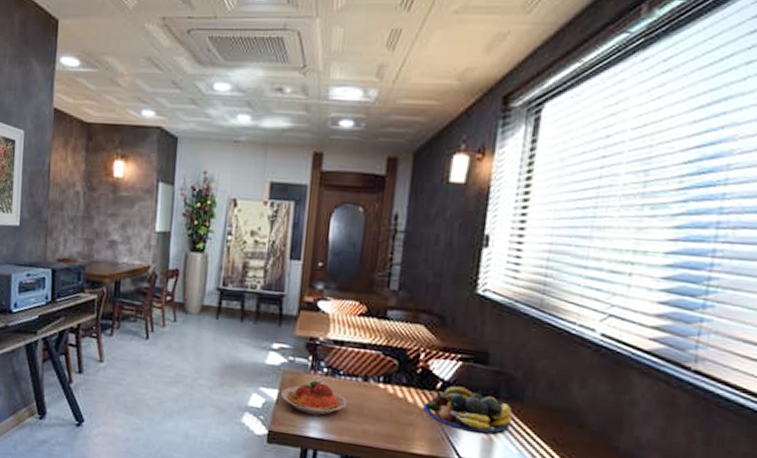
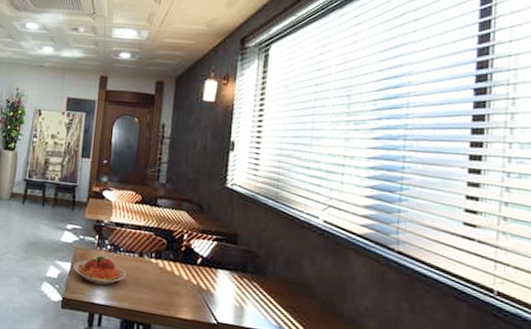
fruit bowl: present [423,385,512,434] -> none [187,261,258,302]

